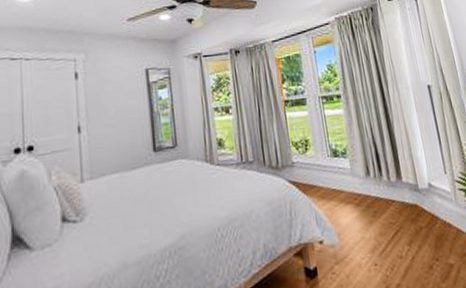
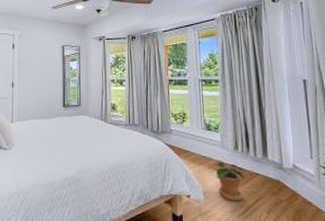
potted plant: none [346,193,381,239] -> present [215,162,245,202]

